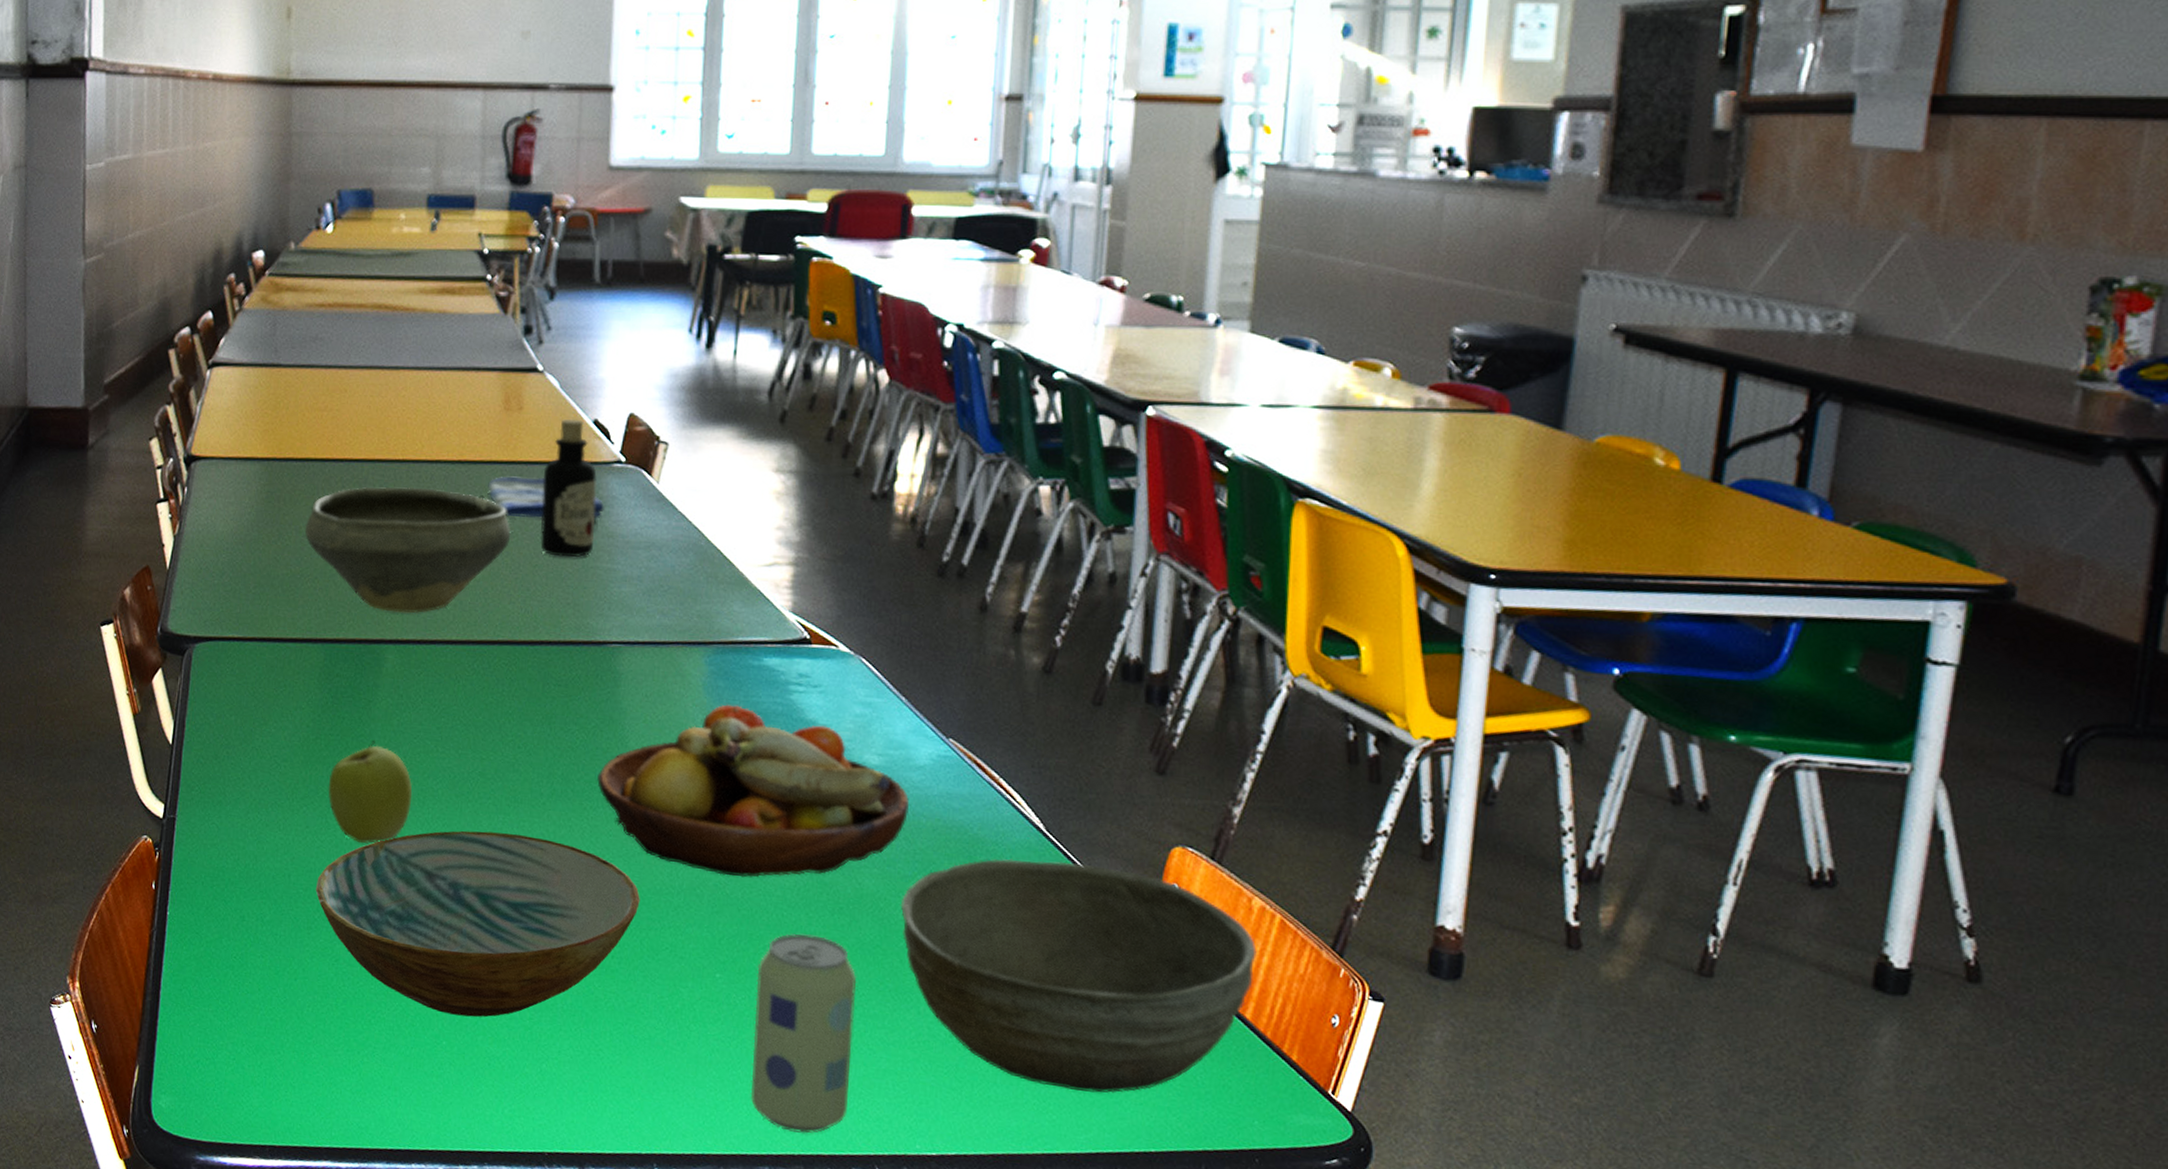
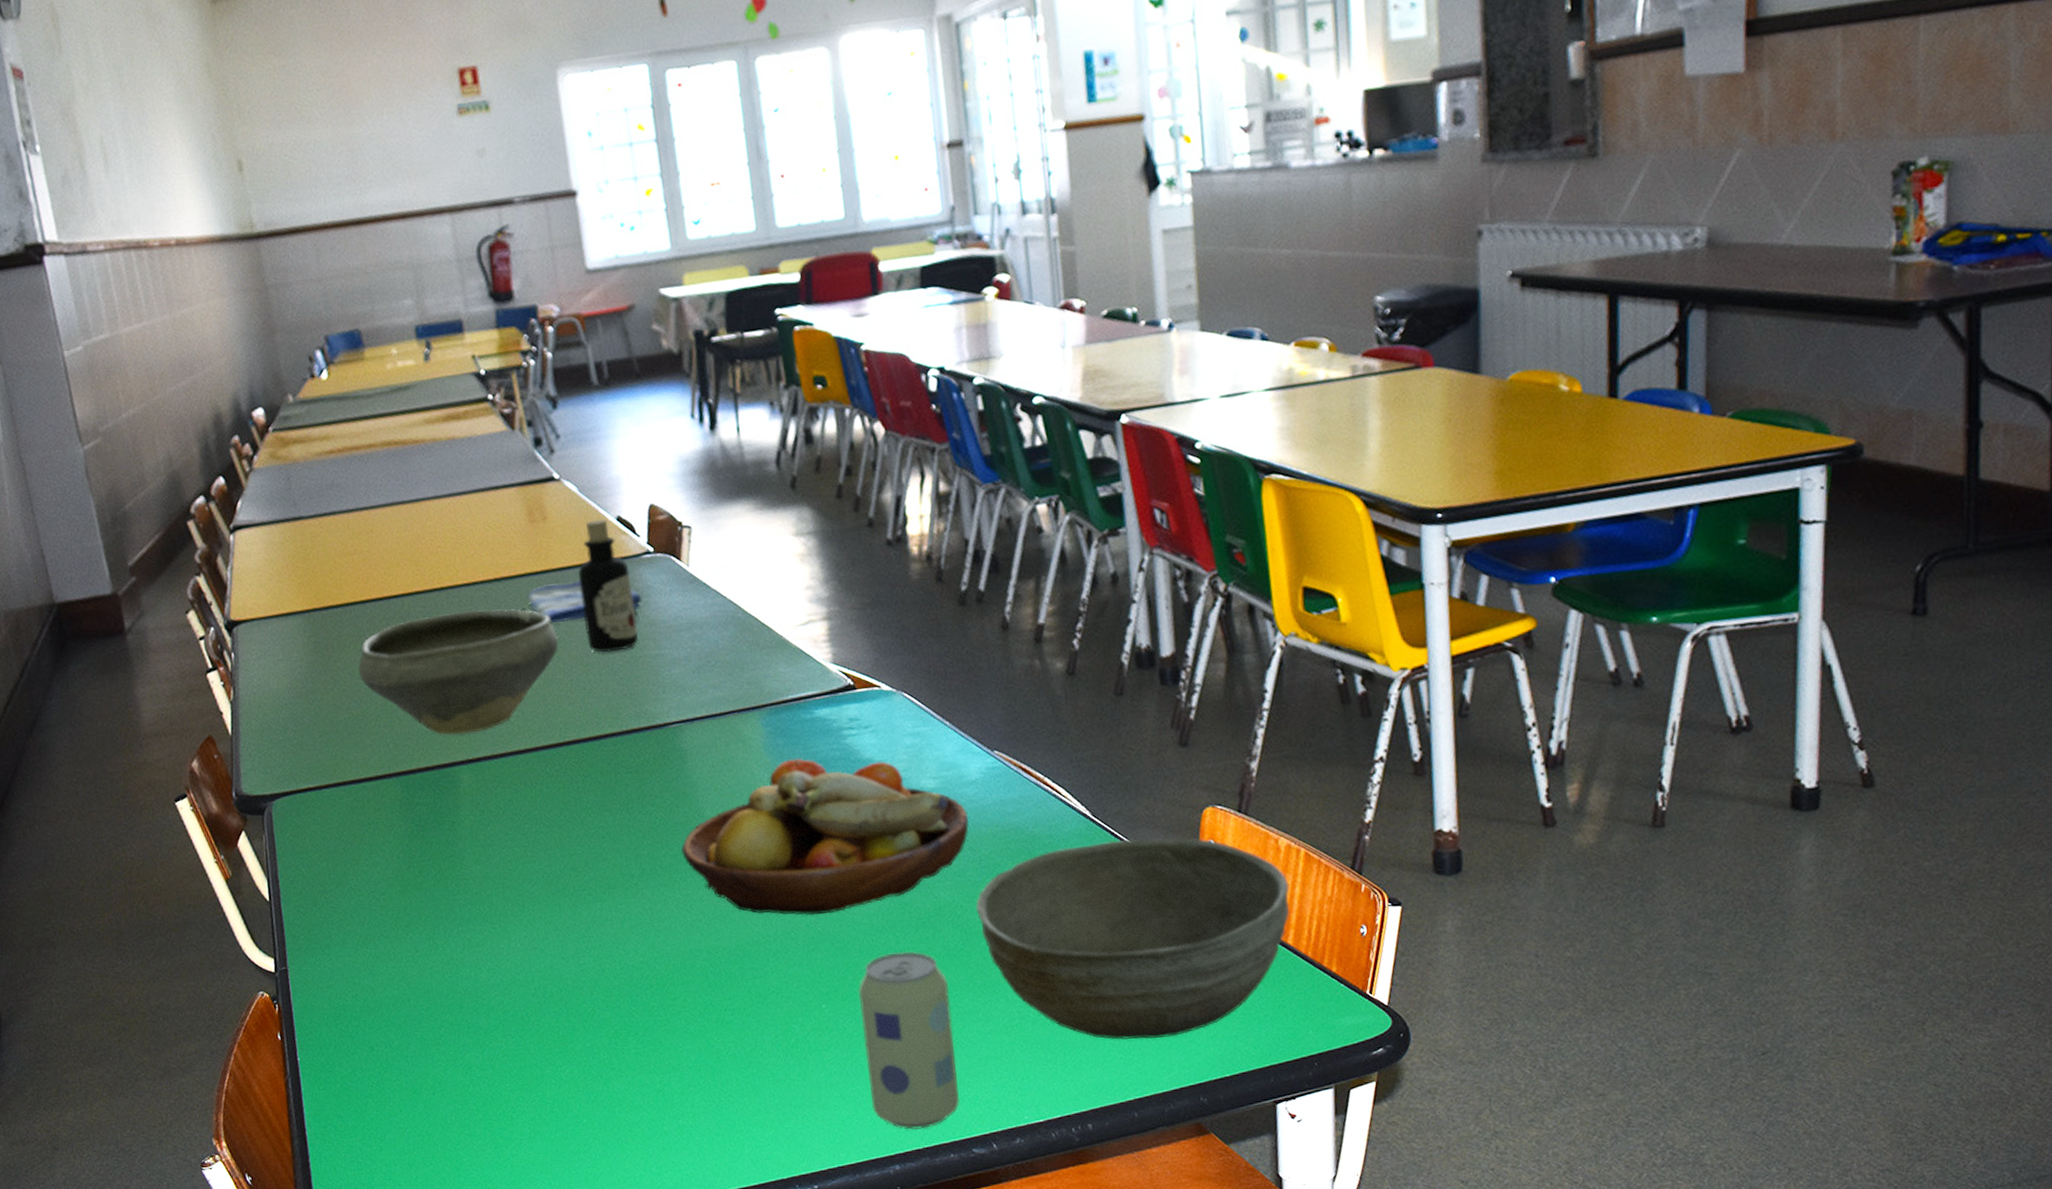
bowl: present [315,830,640,1018] -> none [436,916,742,1094]
apple: present [328,740,413,844] -> none [429,857,512,956]

